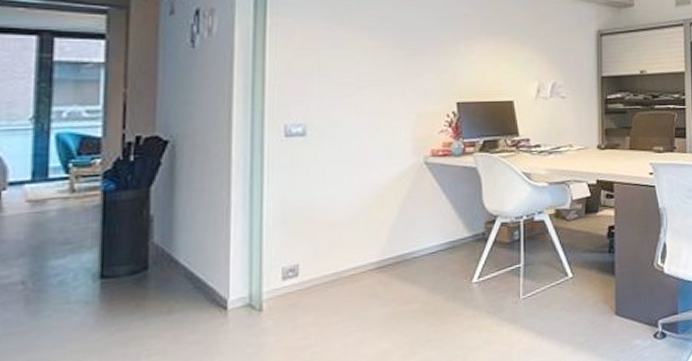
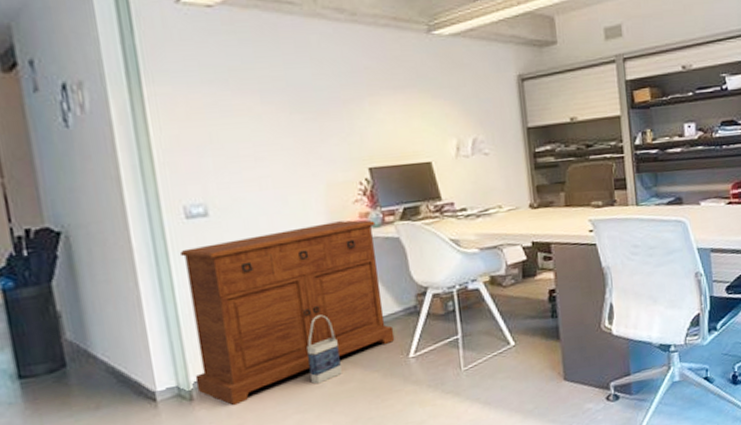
sideboard: none [267,148,461,319] -> present [180,220,395,406]
bag: none [376,235,407,303] -> present [307,314,342,385]

